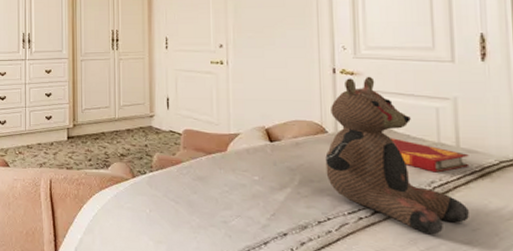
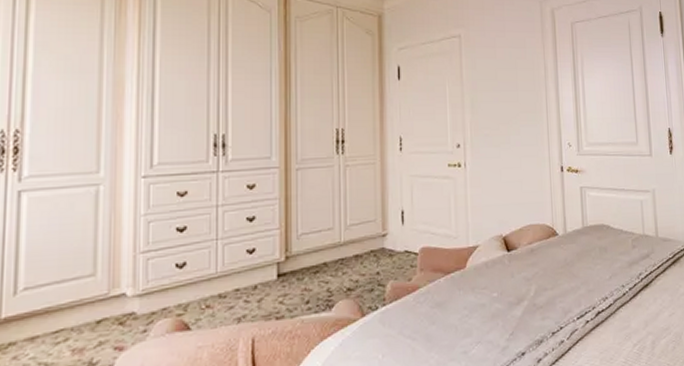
teddy bear: present [325,76,470,235] -> none [557,173,668,327]
hardback book: present [390,138,470,173] -> none [608,234,665,264]

